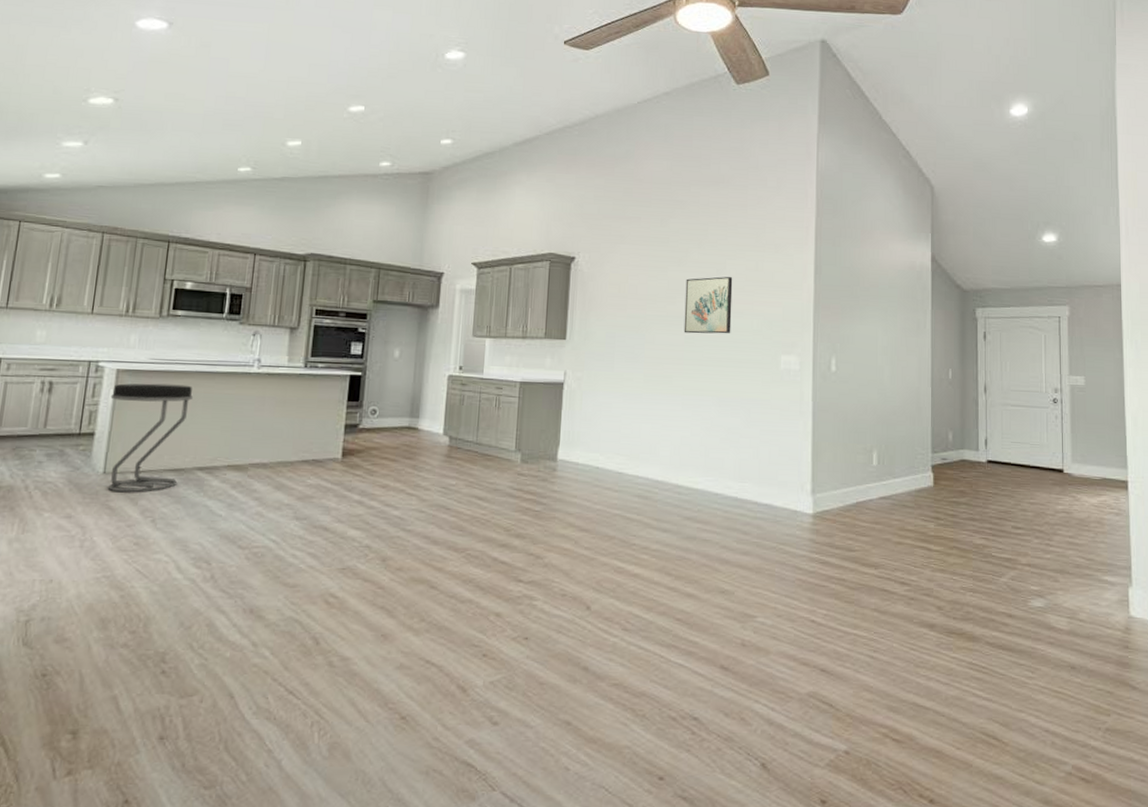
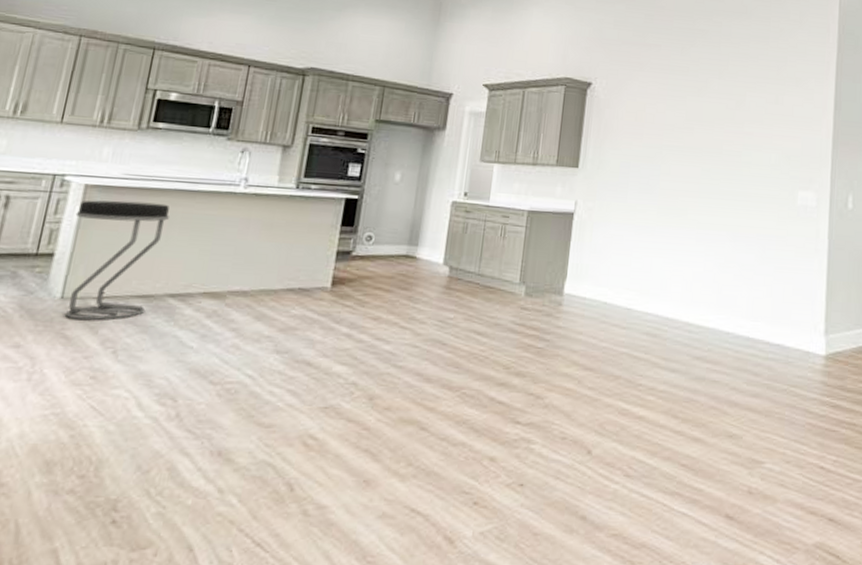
wall art: present [684,276,733,334] -> none [700,108,753,168]

